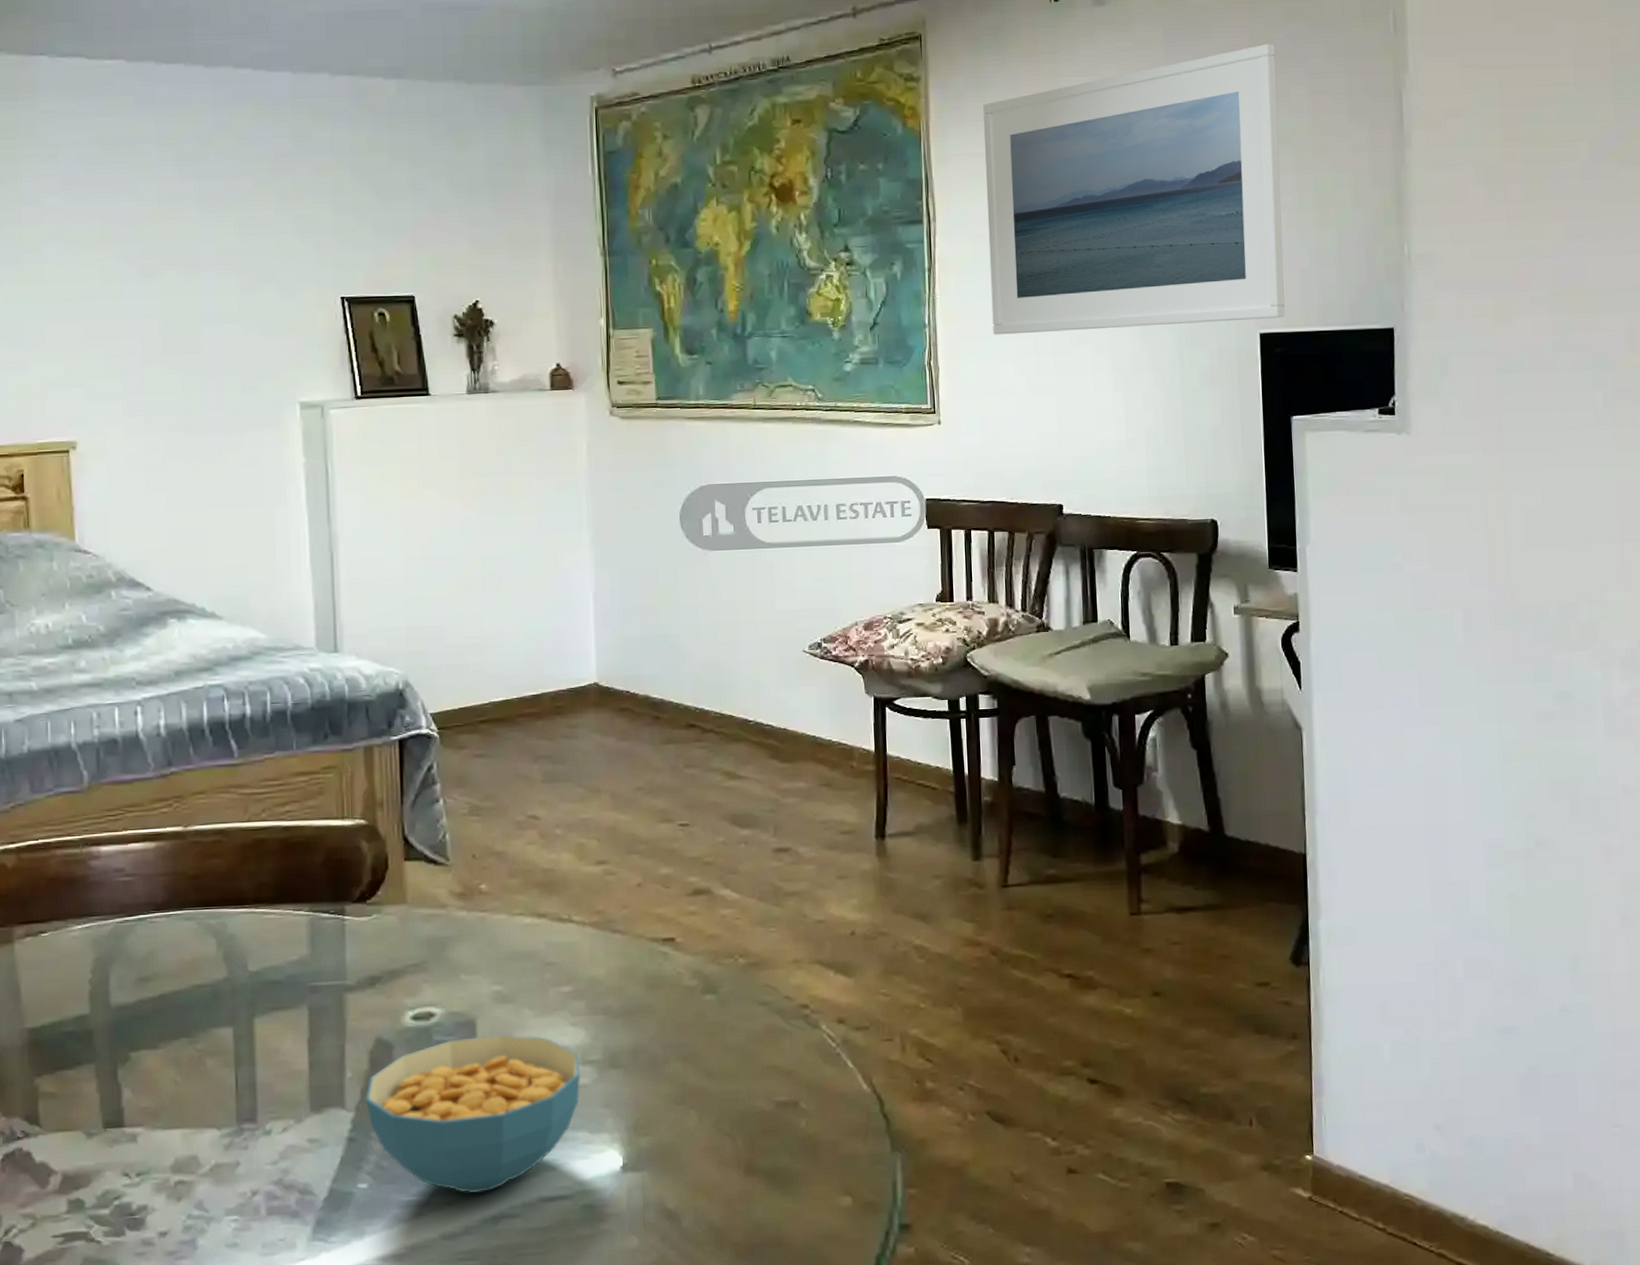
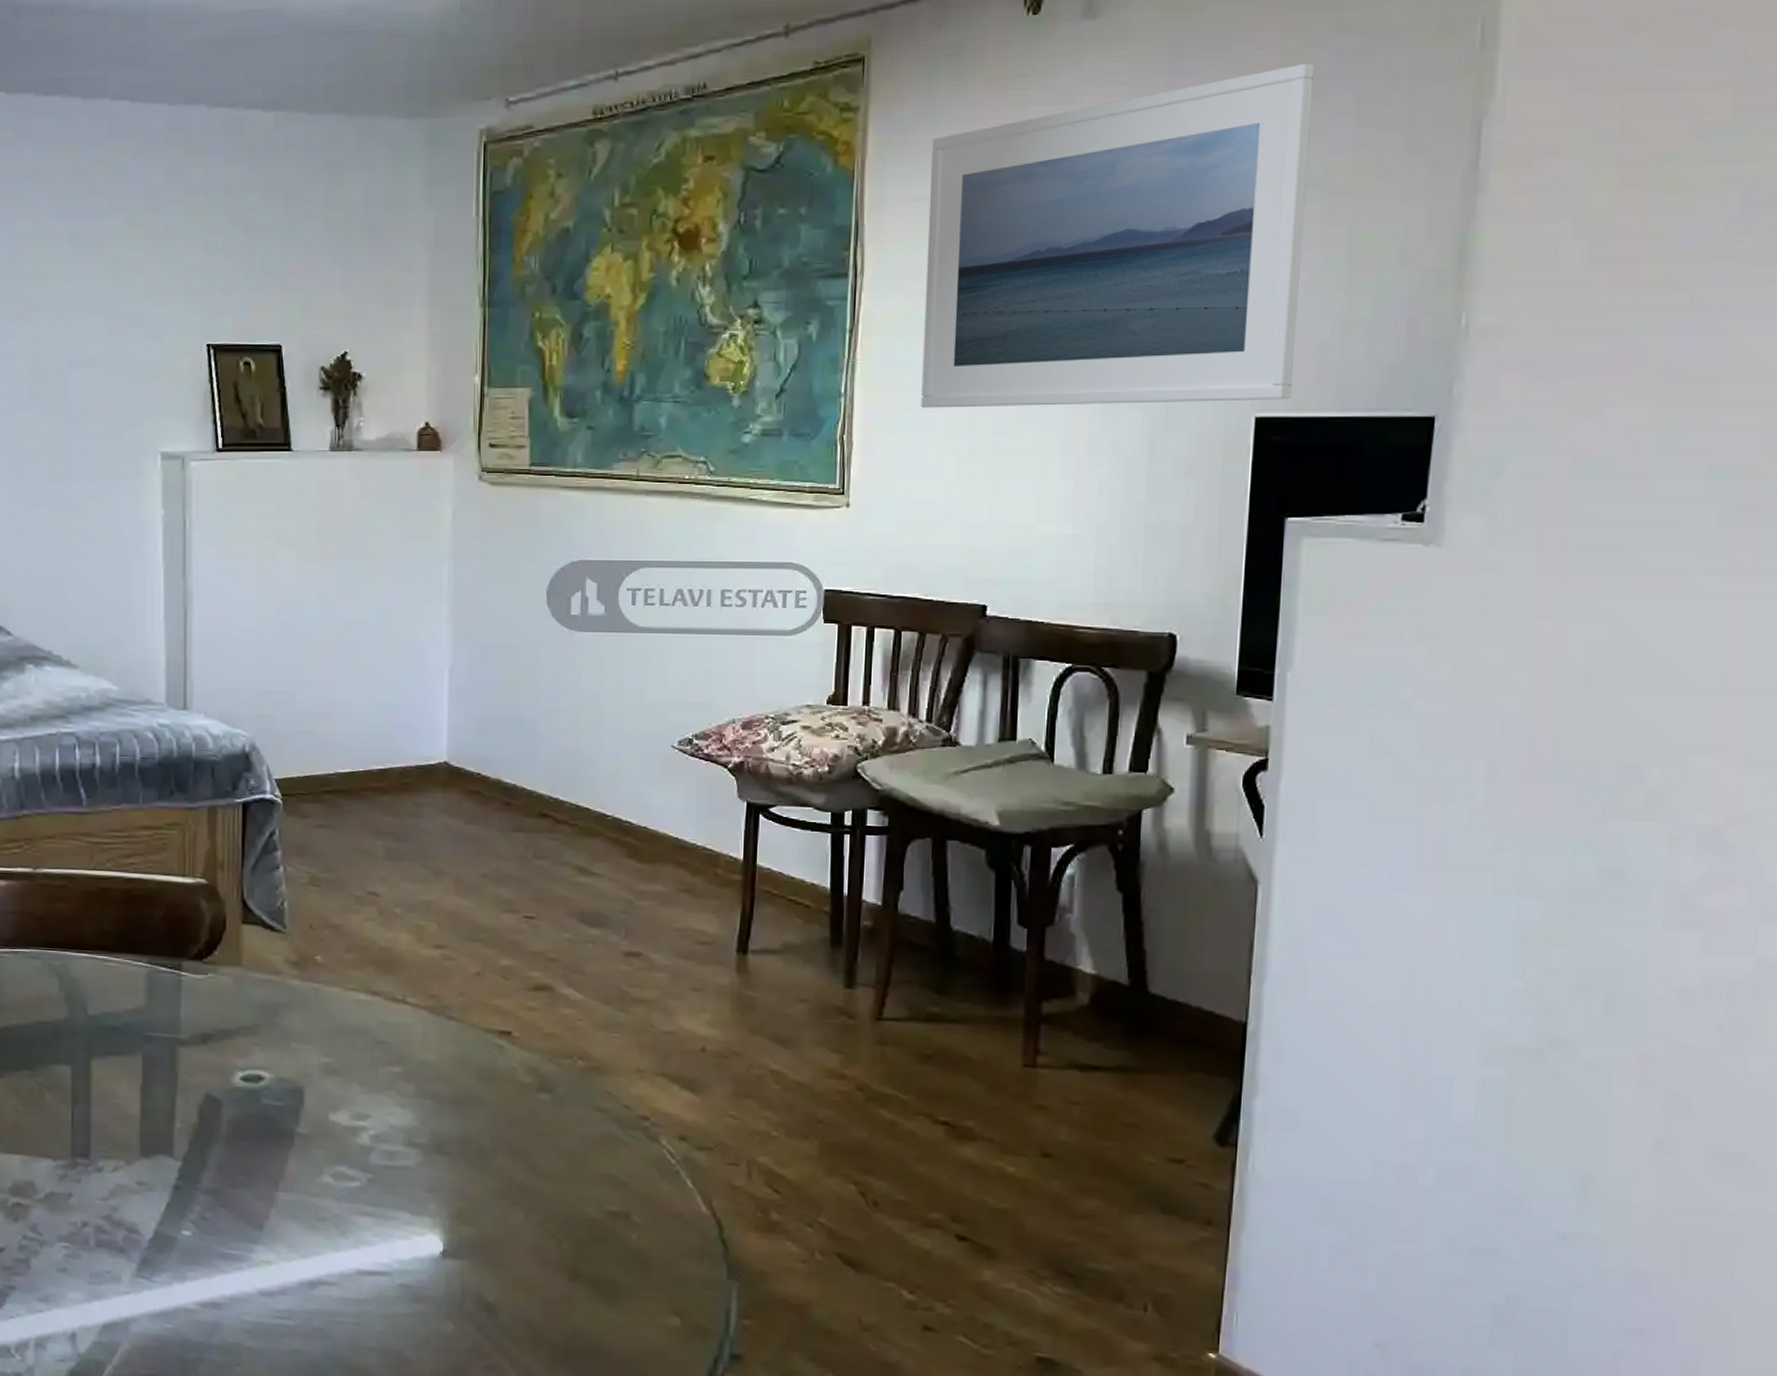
cereal bowl: present [366,1034,581,1194] -> none [193,1104,406,1257]

